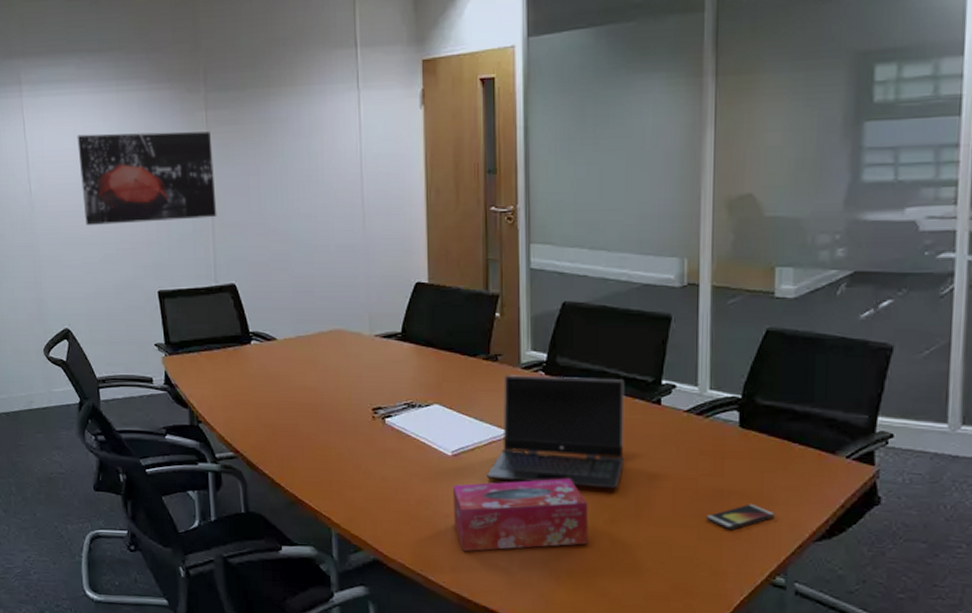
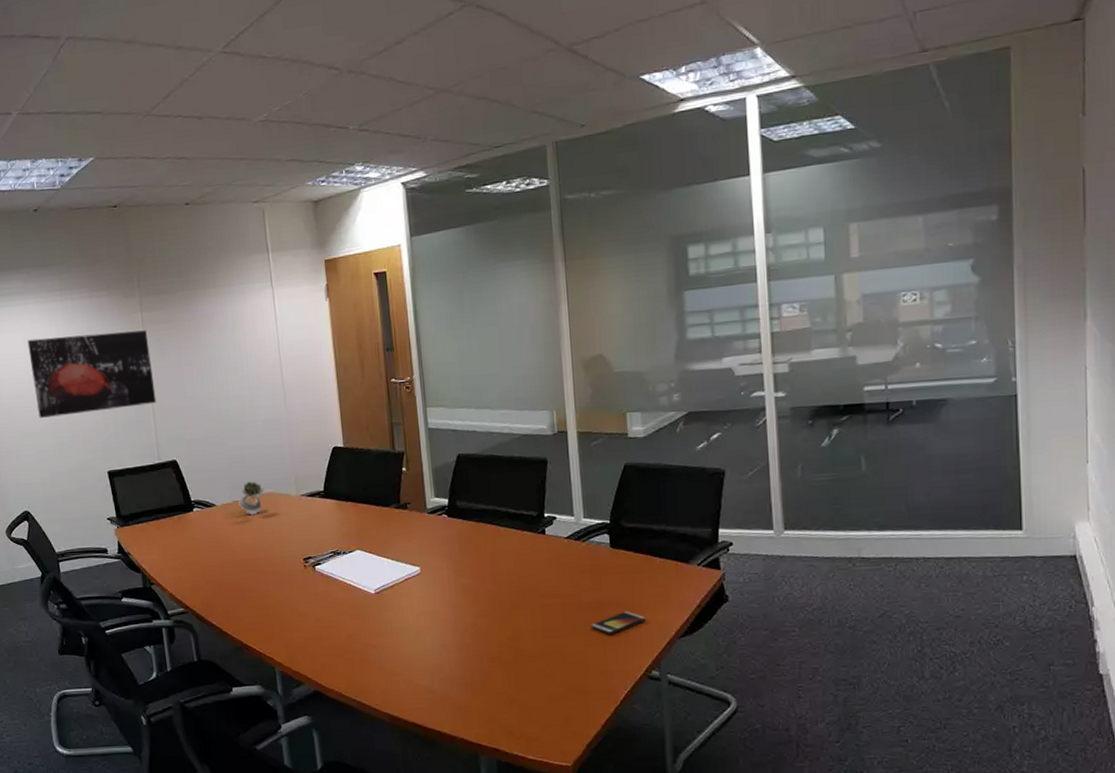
succulent plant: none [302,315,332,354] -> present [238,481,264,515]
tissue box: present [452,478,588,551] -> none [377,604,496,675]
laptop computer: present [487,375,625,489] -> none [406,516,520,611]

